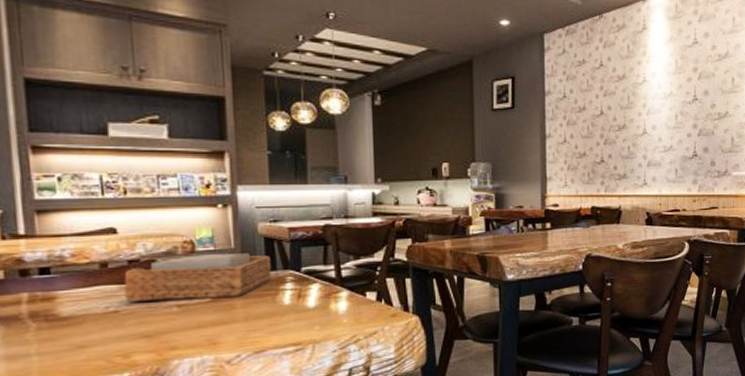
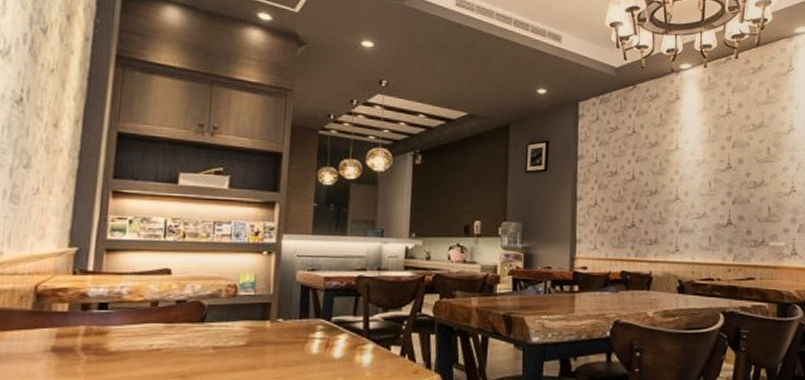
napkin holder: present [123,253,272,302] -> none [167,299,305,343]

